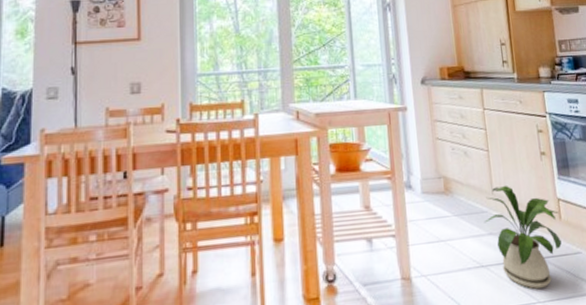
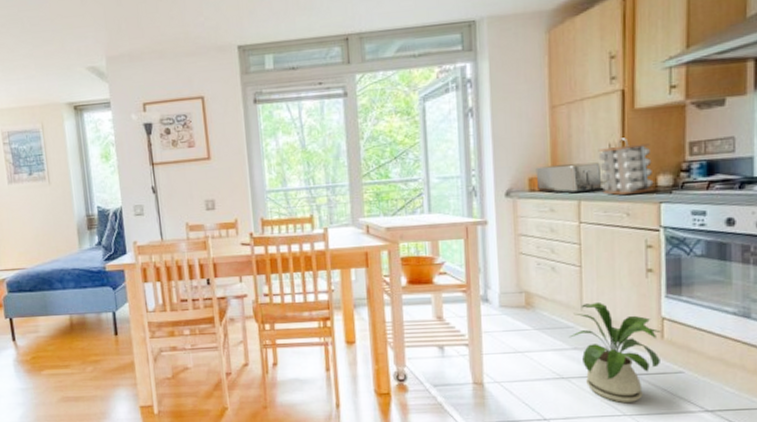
toaster: none [444,55,499,83] -> present [535,162,602,194]
spice rack: none [492,35,538,85] -> present [598,138,654,196]

